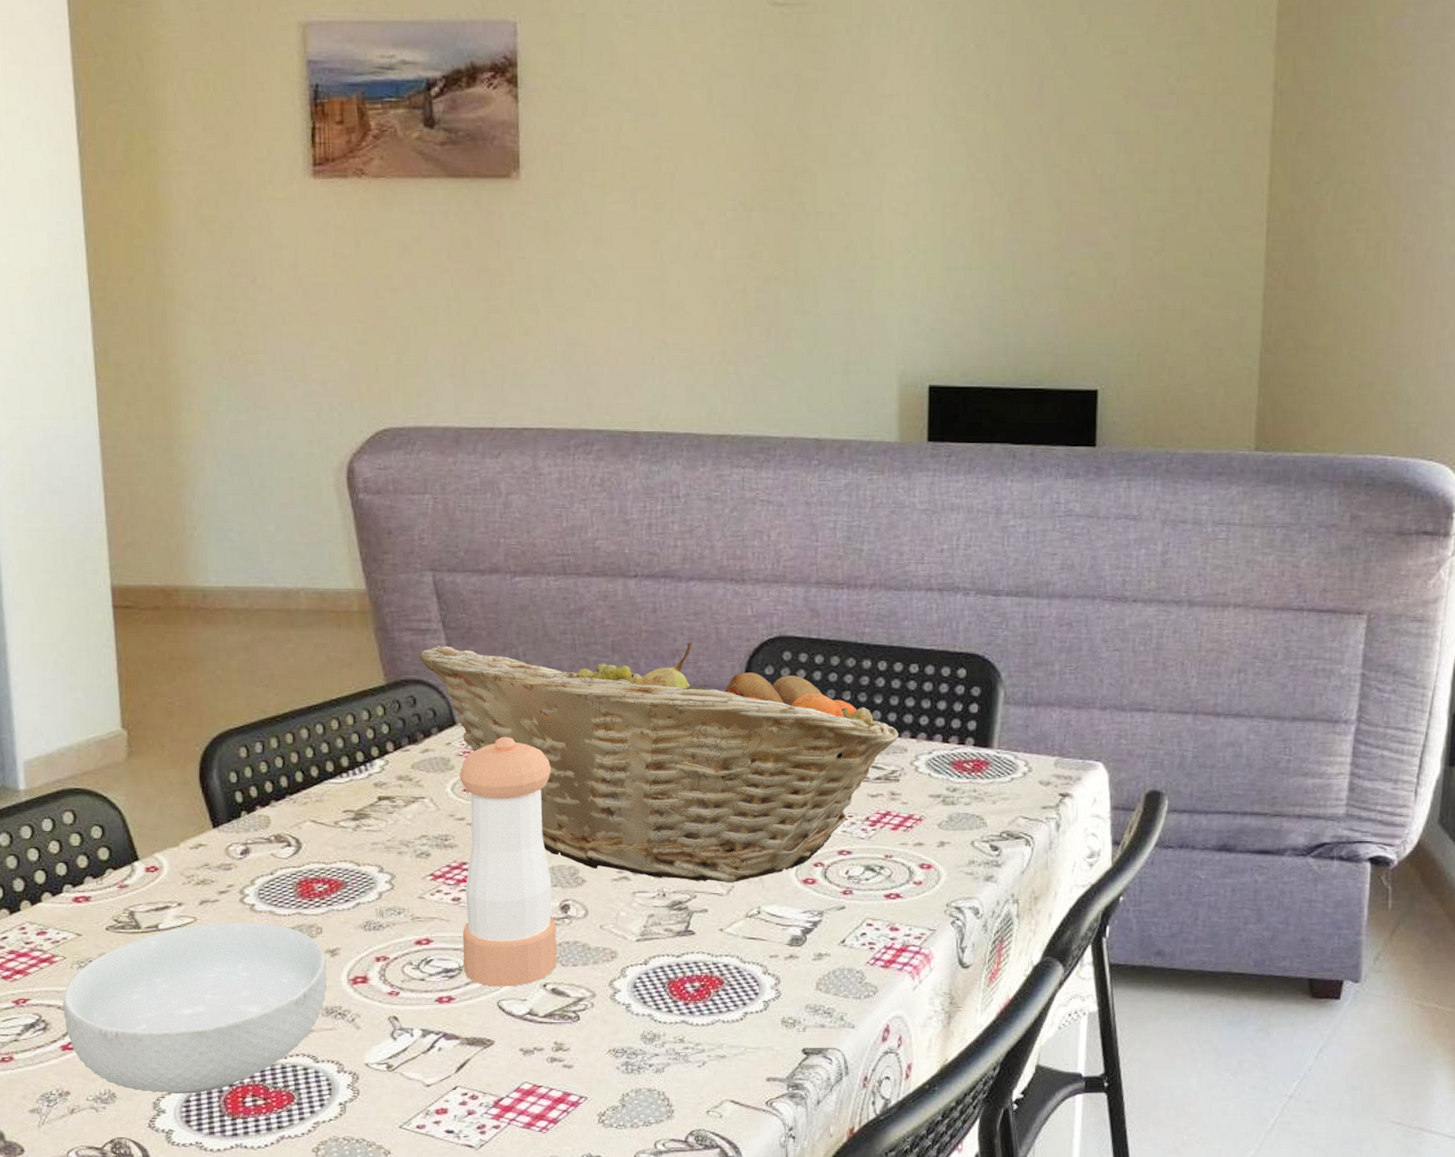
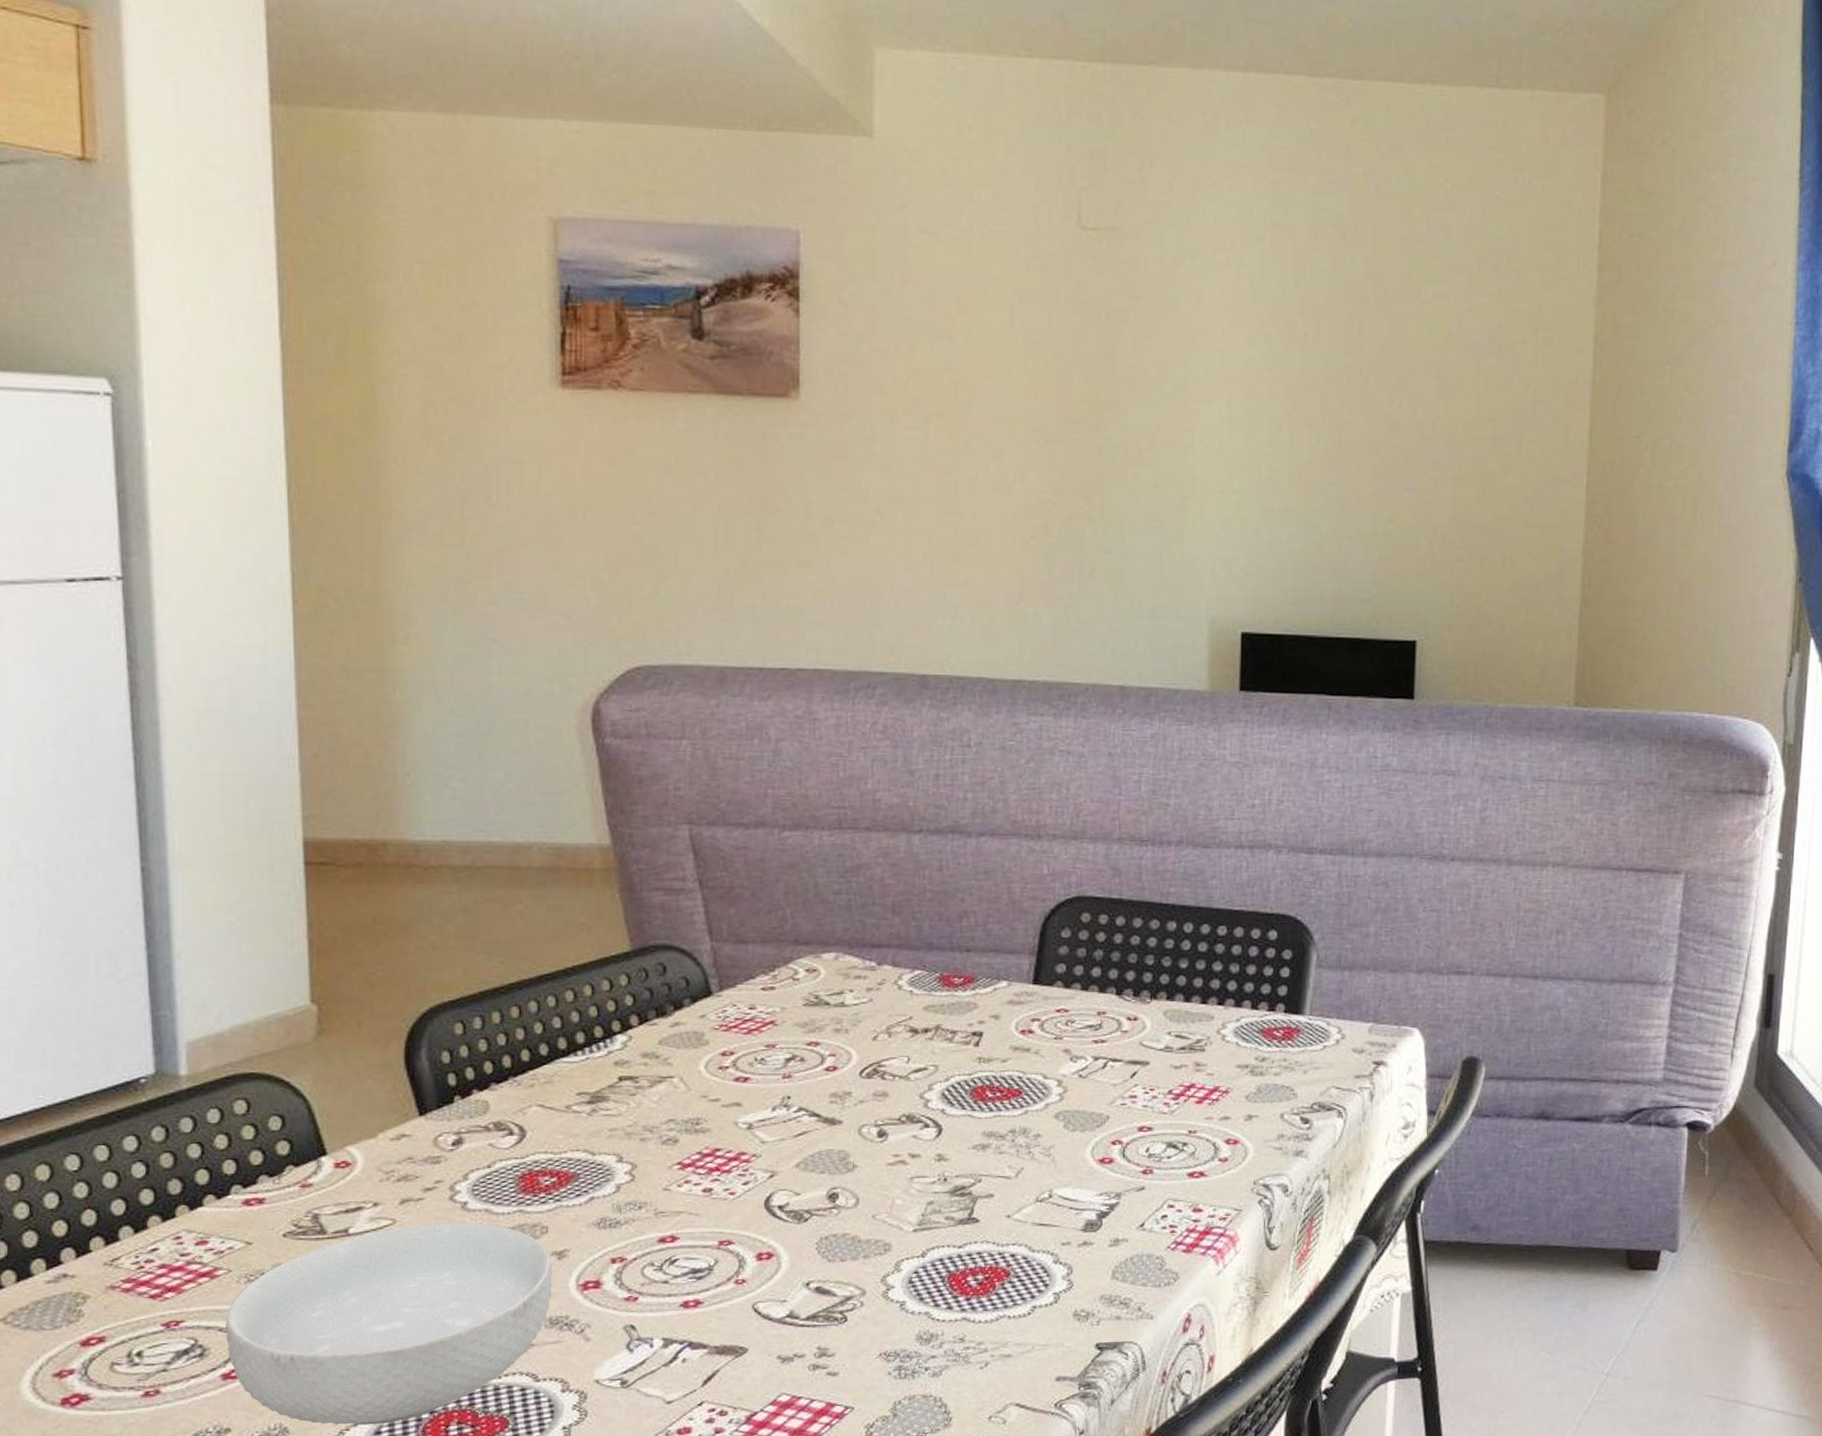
fruit basket: present [418,643,900,882] -> none [670,904,1206,1164]
pepper shaker: present [459,736,557,987] -> none [714,1007,823,1288]

